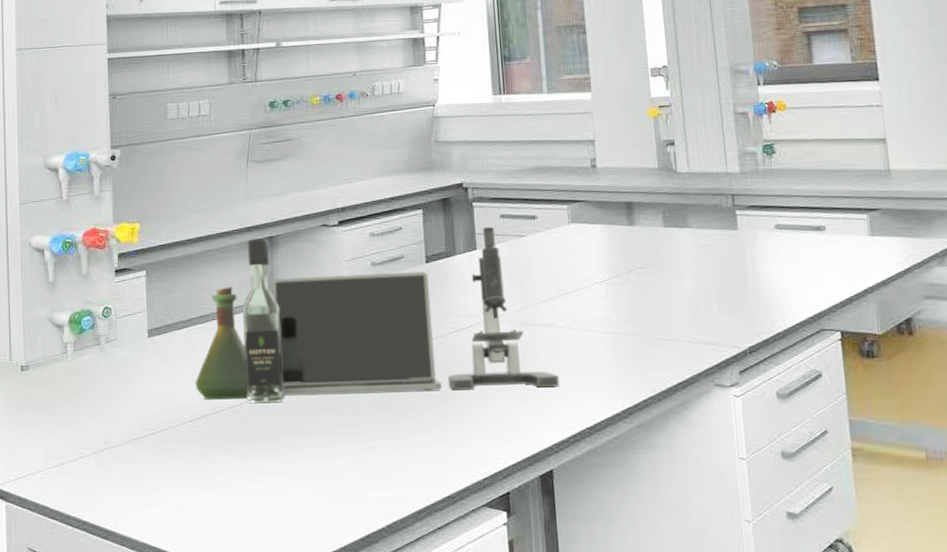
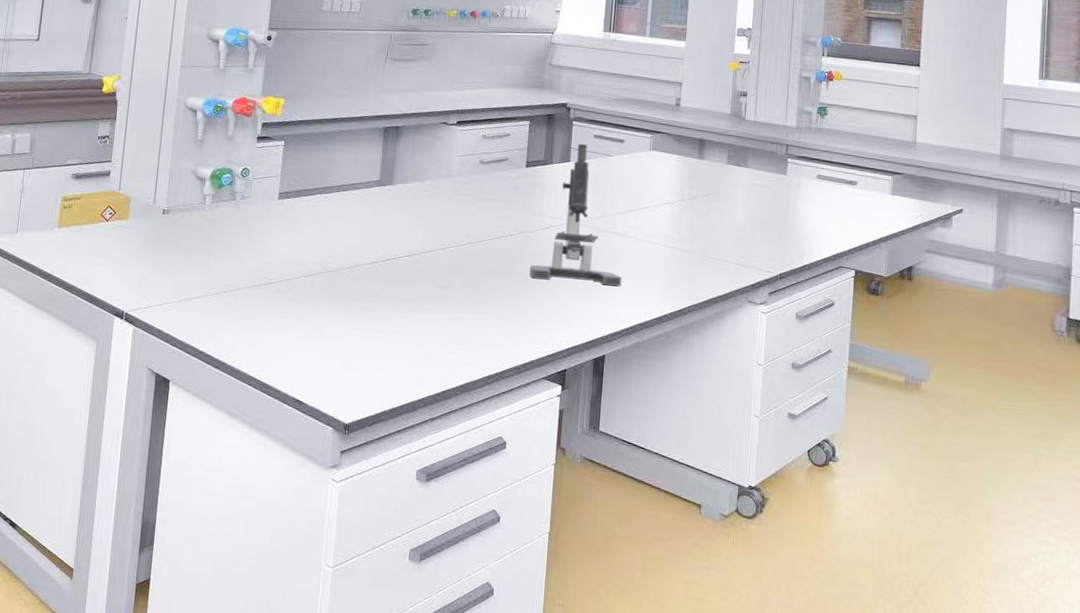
flask: present [195,287,248,399] -> none [313,165,362,262]
bottle: present [242,238,285,404] -> none [356,126,397,270]
laptop: present [271,271,441,396] -> none [388,163,527,277]

